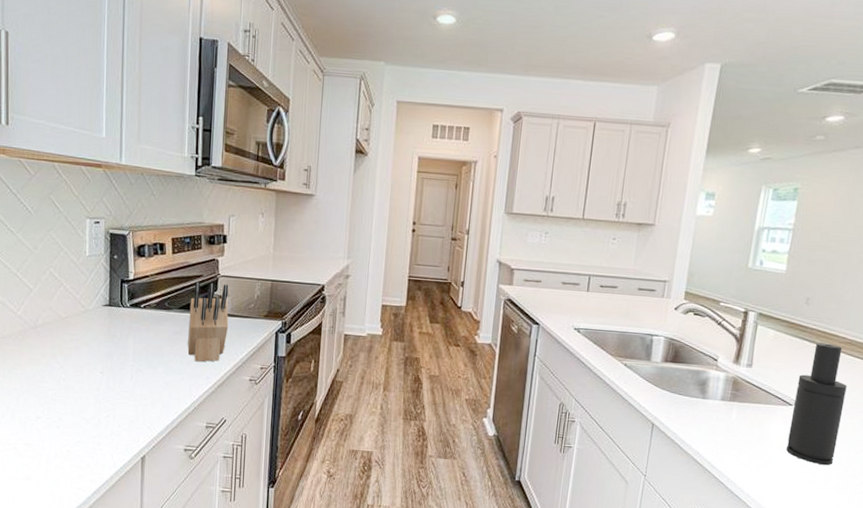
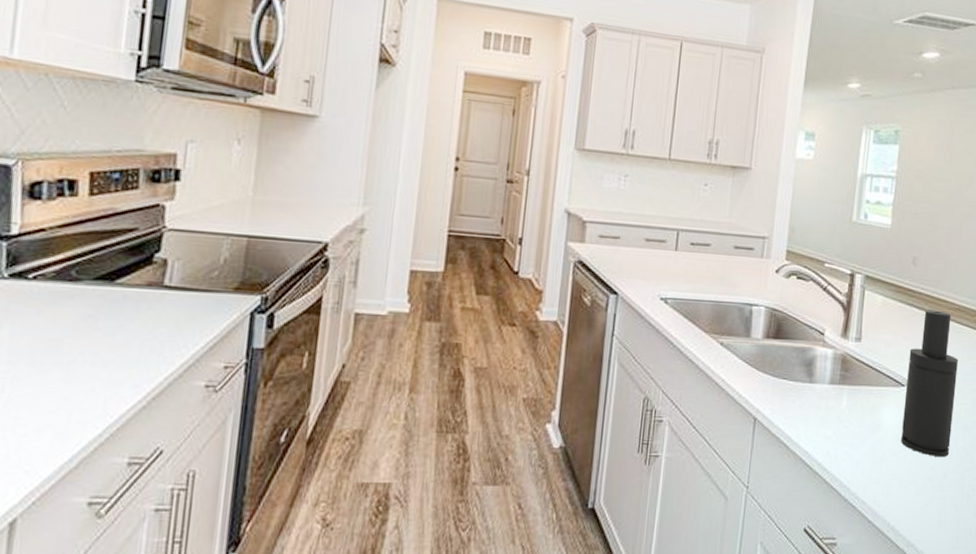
knife block: present [187,281,229,362] -> none [104,238,180,362]

